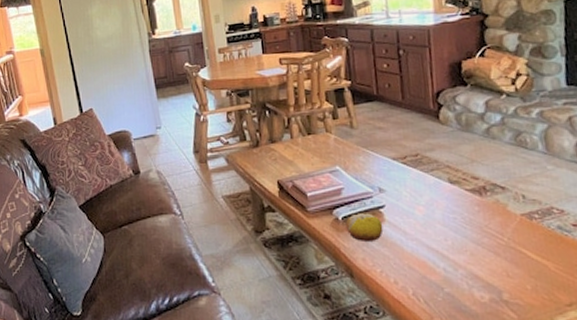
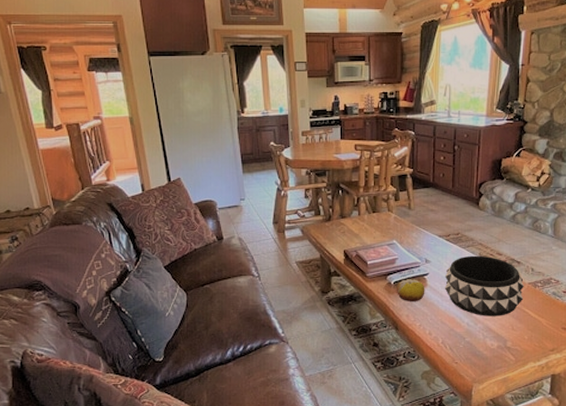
decorative bowl: none [407,181,517,259] -> present [444,255,525,316]

